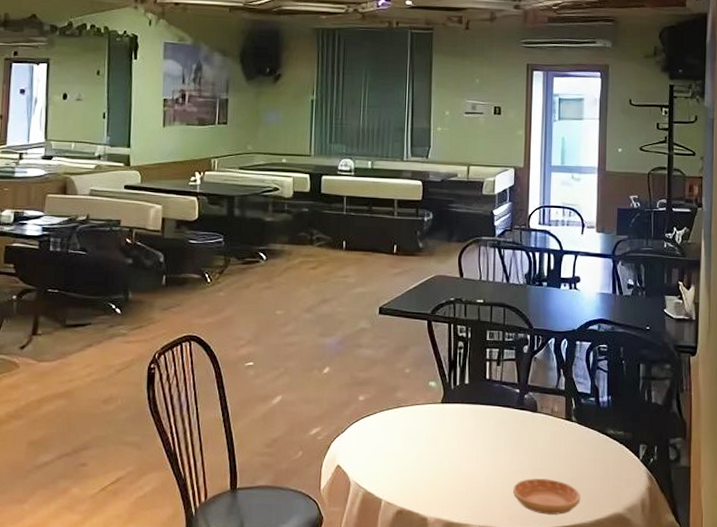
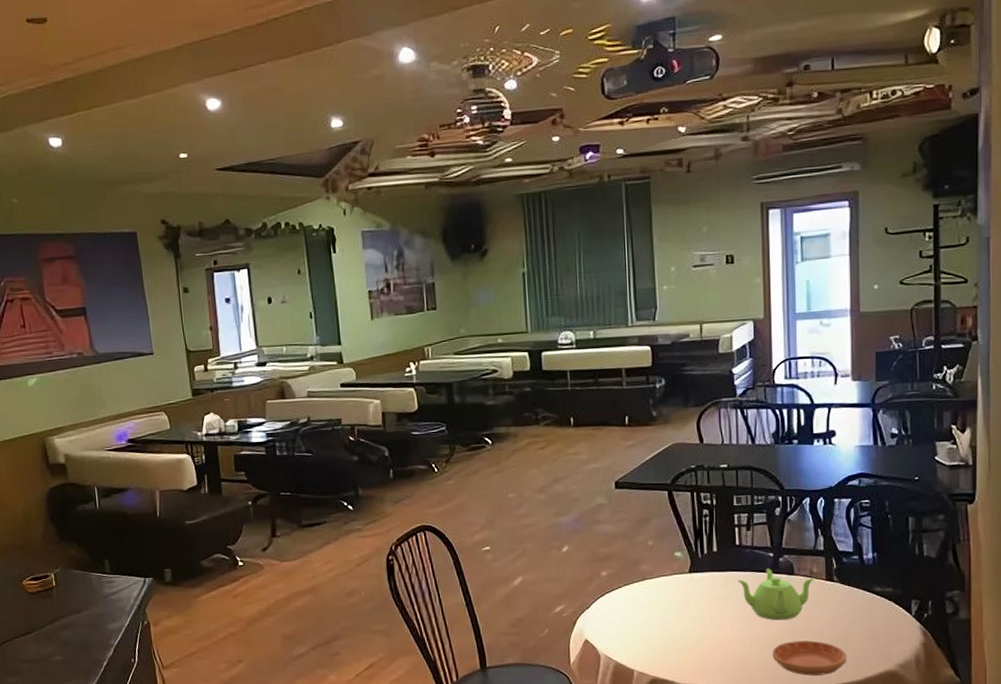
teapot: none [485,404,556,457] -> present [737,569,815,621]

